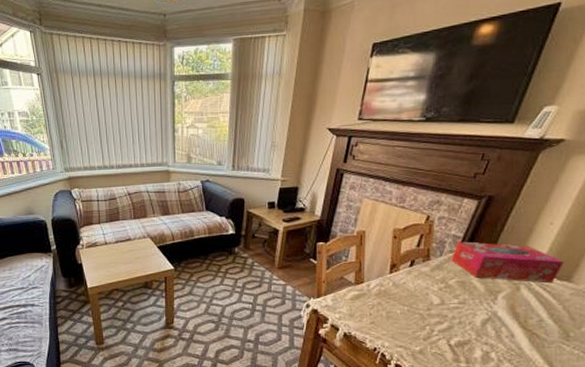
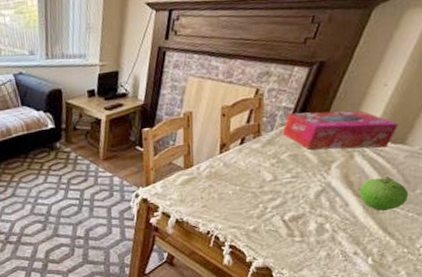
fruit: none [525,312,574,345] -> present [359,176,409,211]

